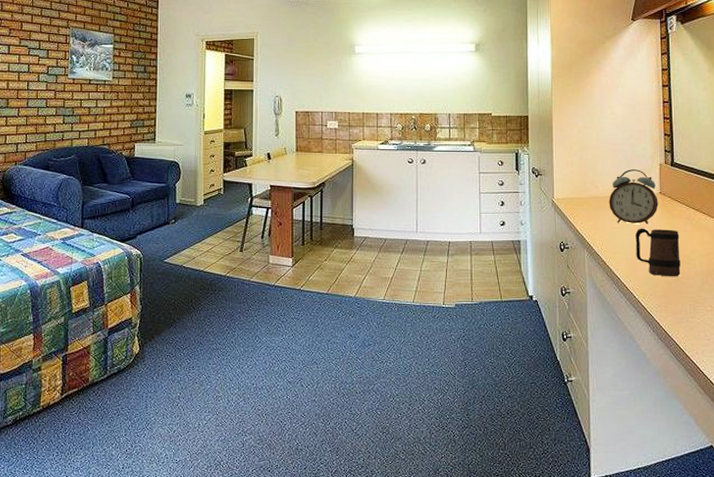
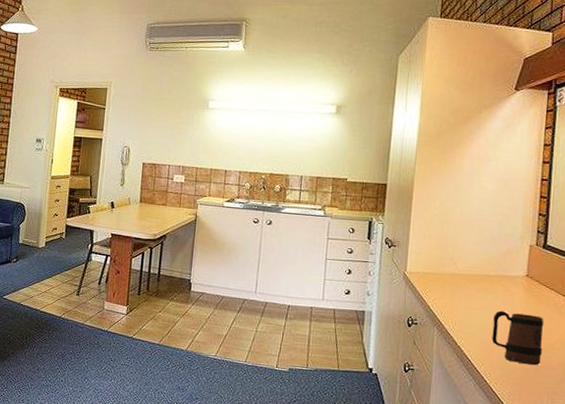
alarm clock: present [609,169,658,225] -> none [467,248,524,308]

